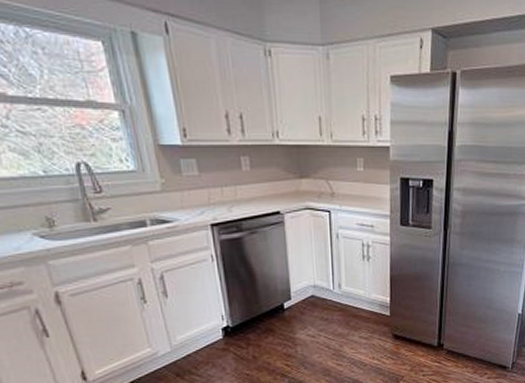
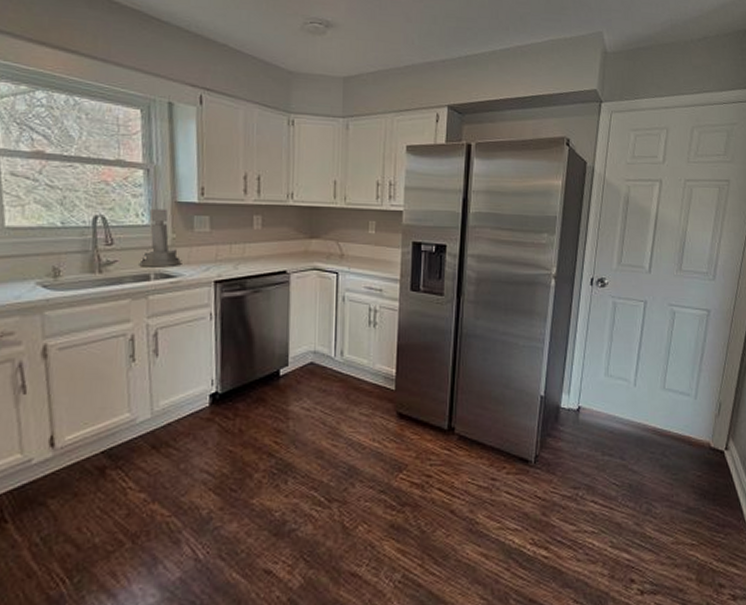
paper towel holder: none [133,153,176,214] -> present [139,208,182,268]

